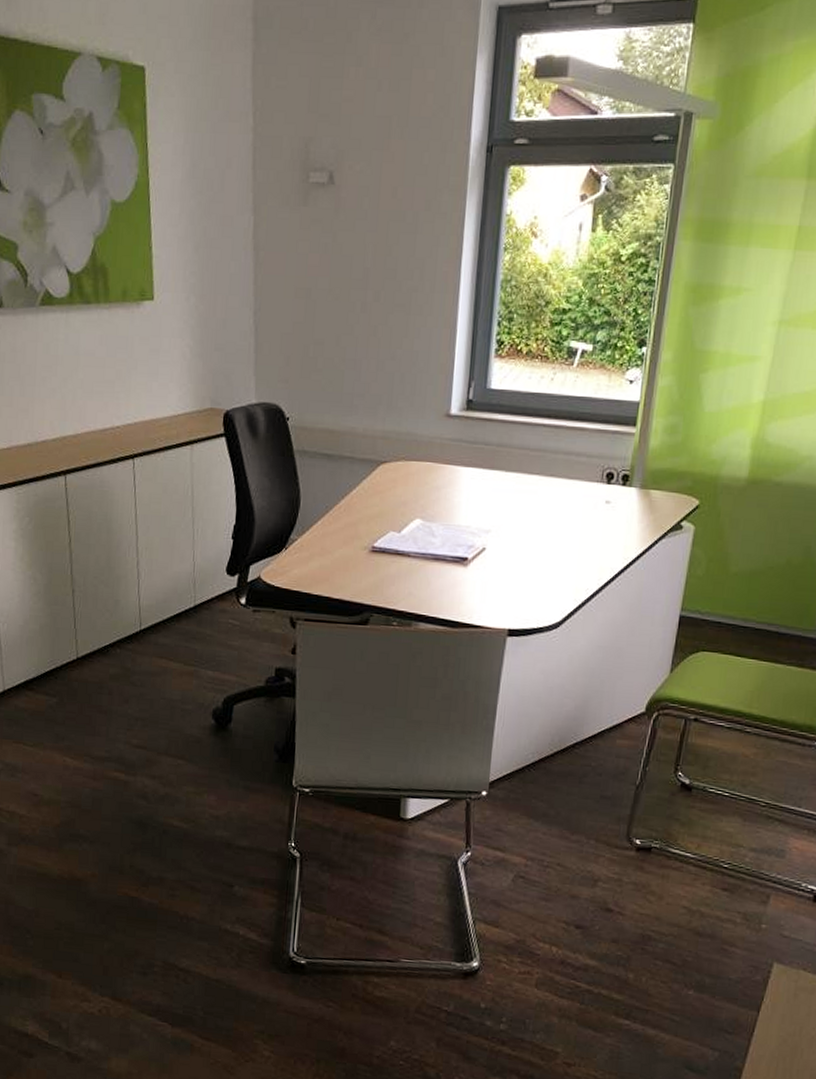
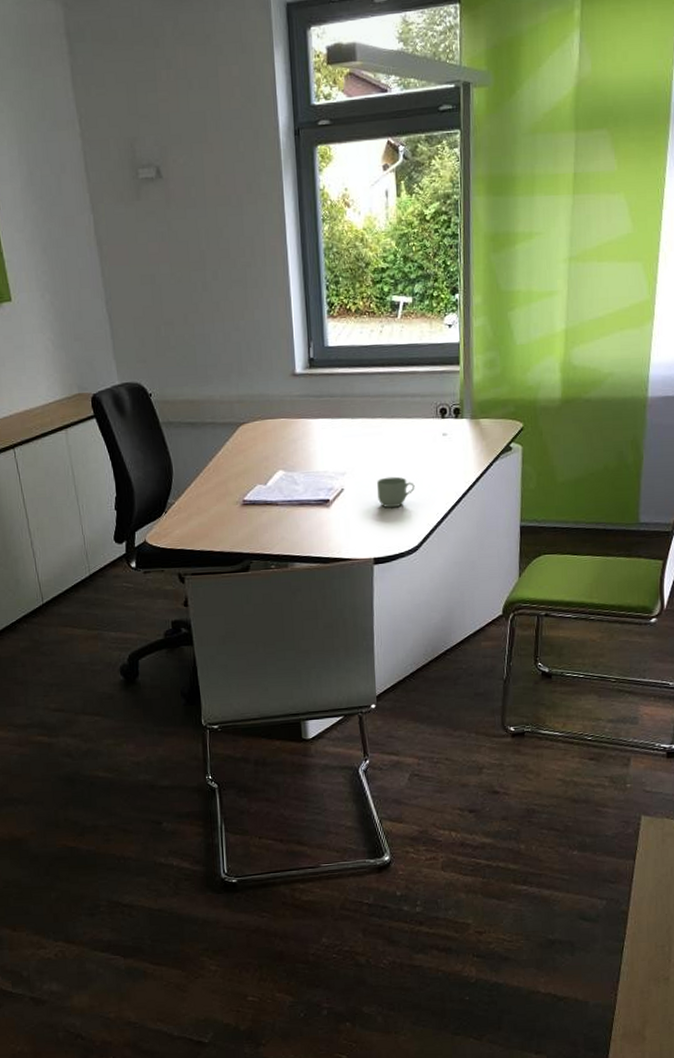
mug: none [522,541,566,577] -> present [377,476,415,508]

